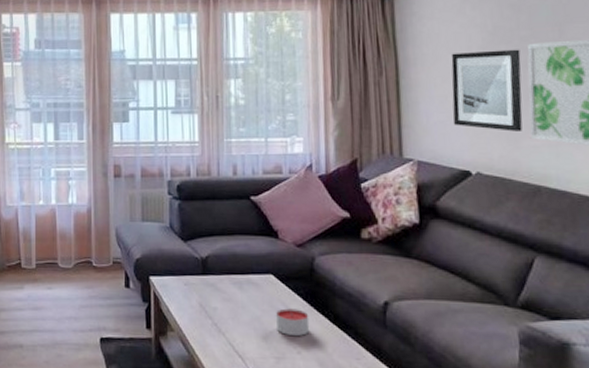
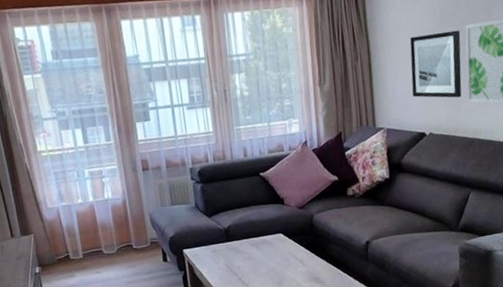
candle: present [275,308,310,336] -> none [286,257,313,278]

